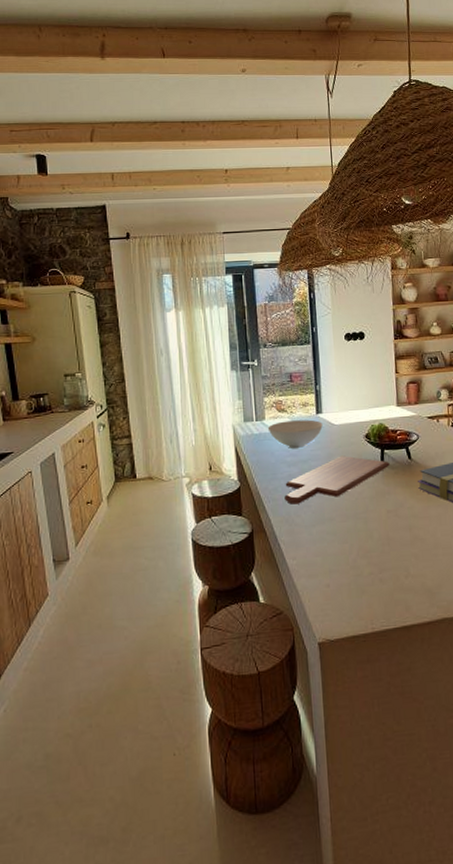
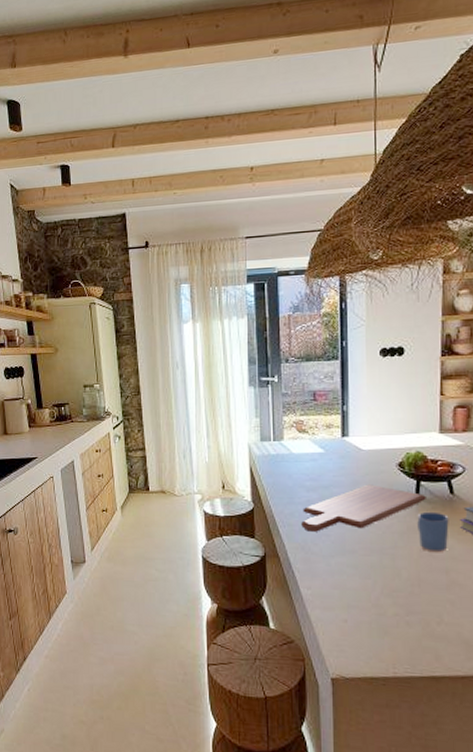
bowl: present [267,419,323,449] -> none [286,443,349,474]
mug: none [383,476,410,512] -> present [417,511,449,552]

